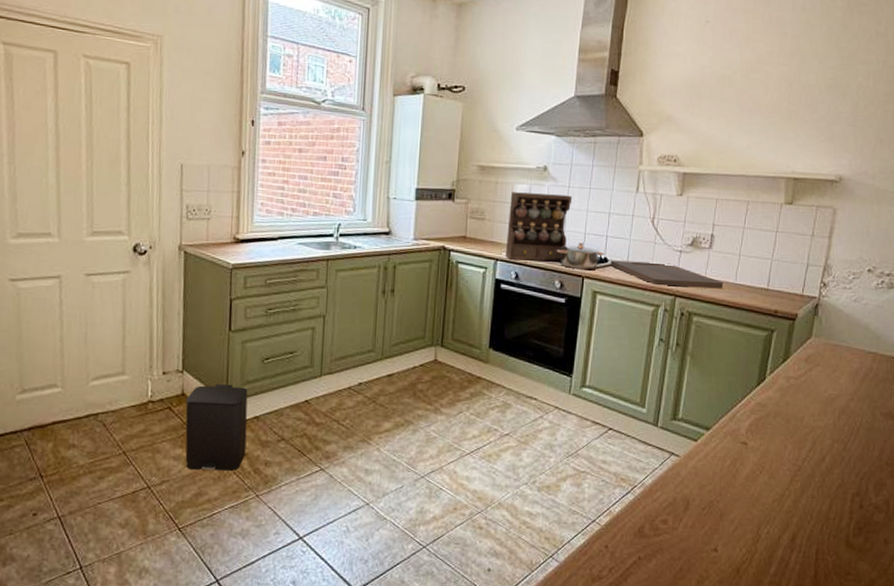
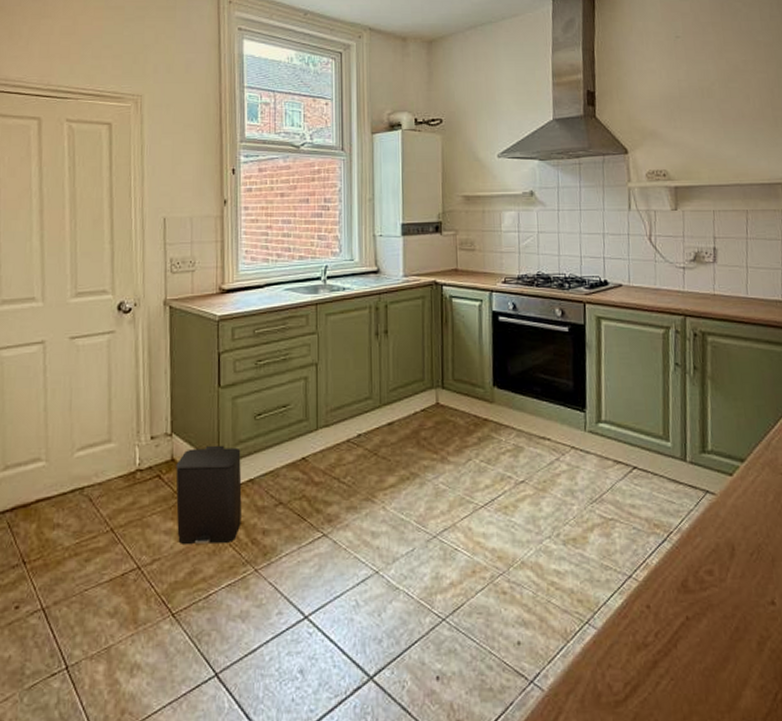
spice rack: present [506,192,573,262] -> none [499,219,564,290]
cooking pot: present [556,243,605,271] -> none [552,267,605,295]
cutting board: present [610,260,723,289] -> none [611,281,735,306]

